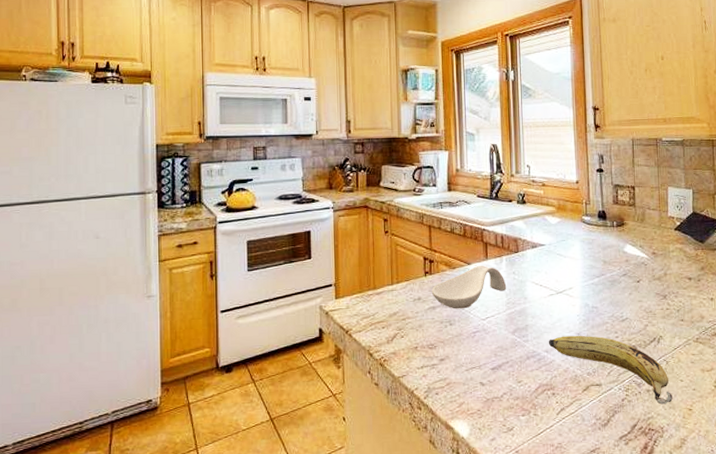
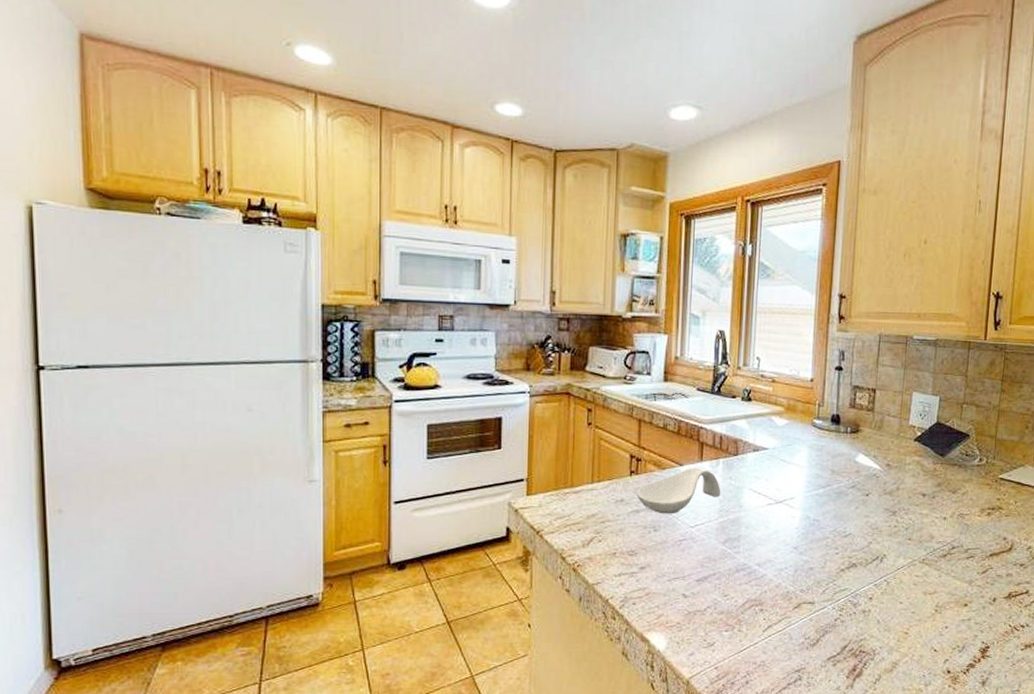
fruit: present [548,335,673,405] -> none [761,549,889,627]

